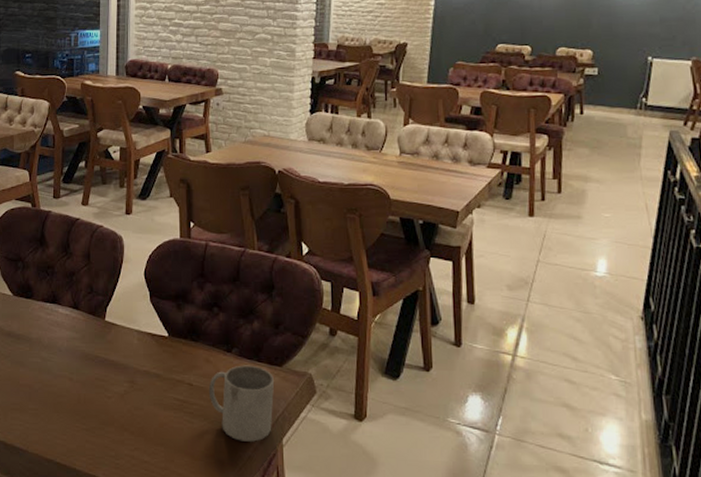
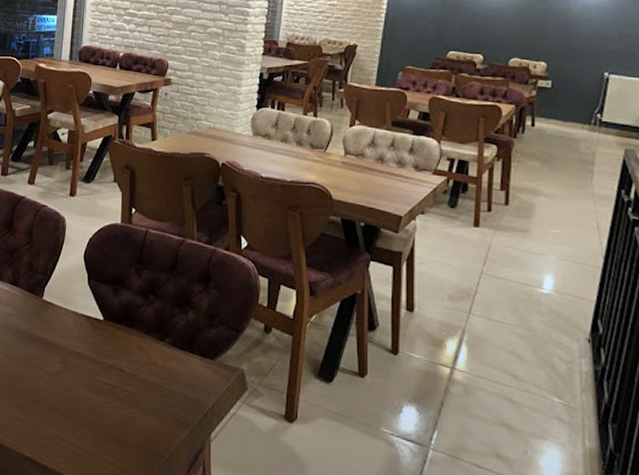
mug: present [208,365,275,442] -> none [139,355,206,434]

